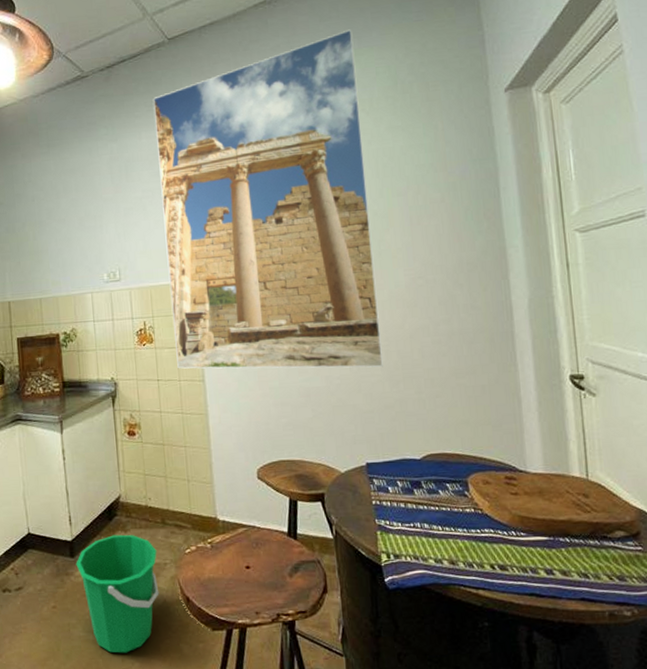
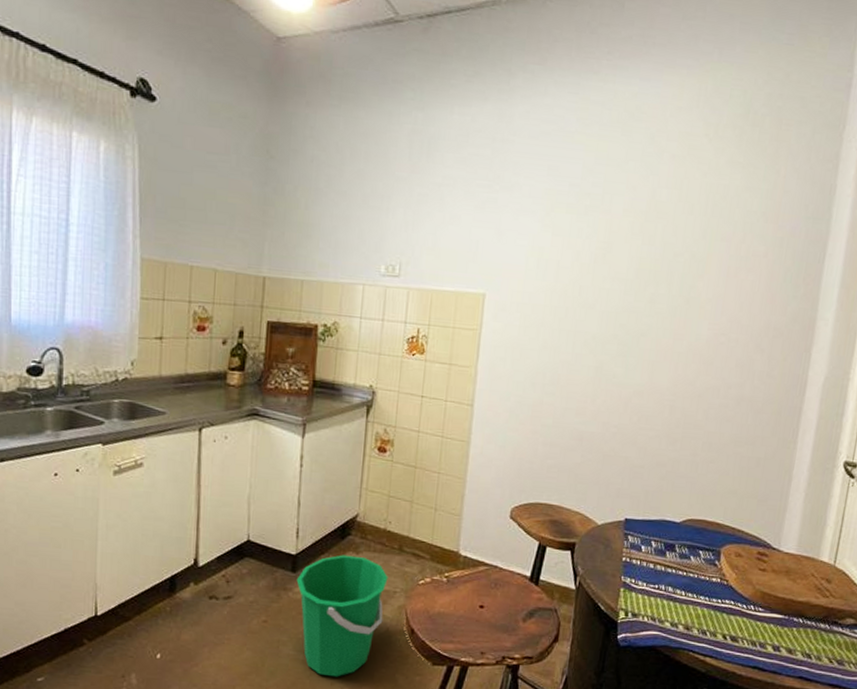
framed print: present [152,29,383,369] -> none [446,36,716,423]

